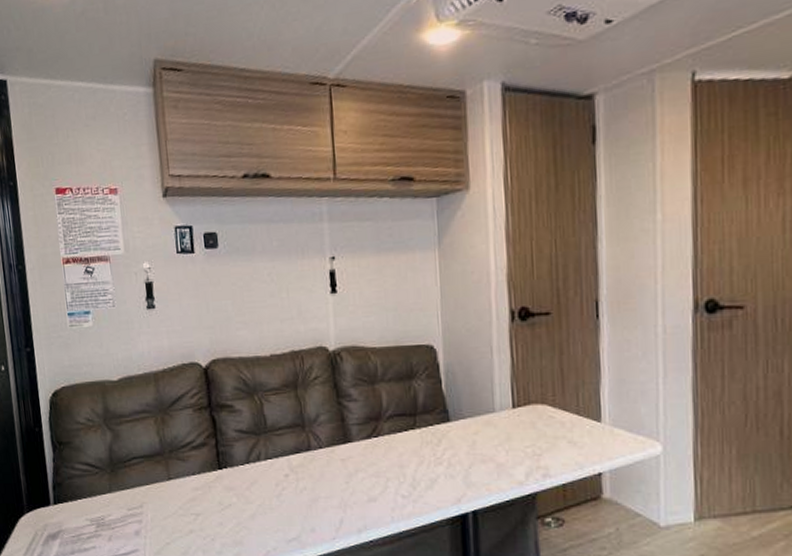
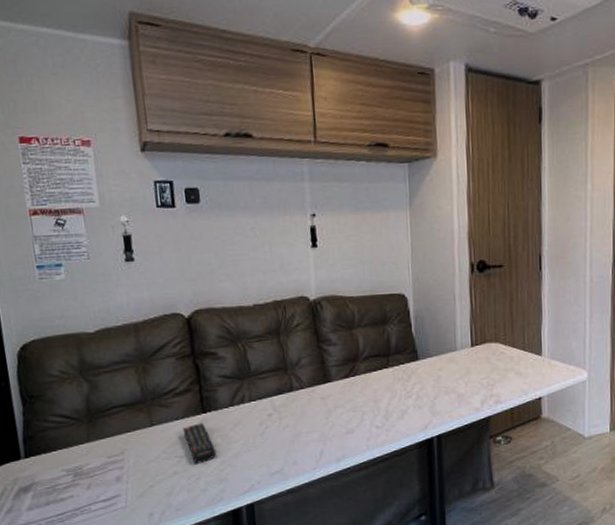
remote control: none [199,479,232,523] -> present [183,423,217,464]

